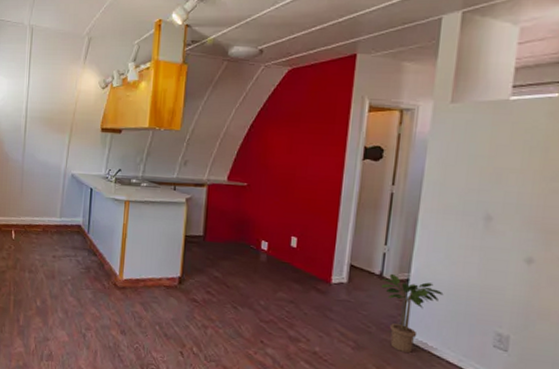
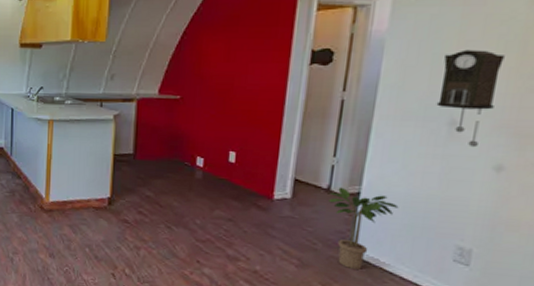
pendulum clock: none [473,153,530,241] -> present [436,49,505,148]

